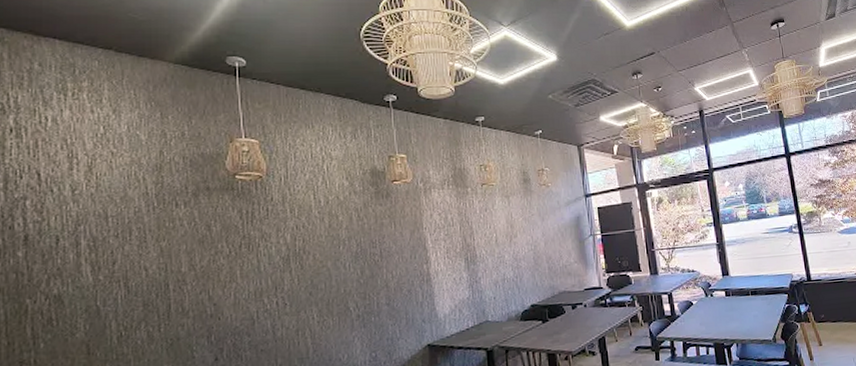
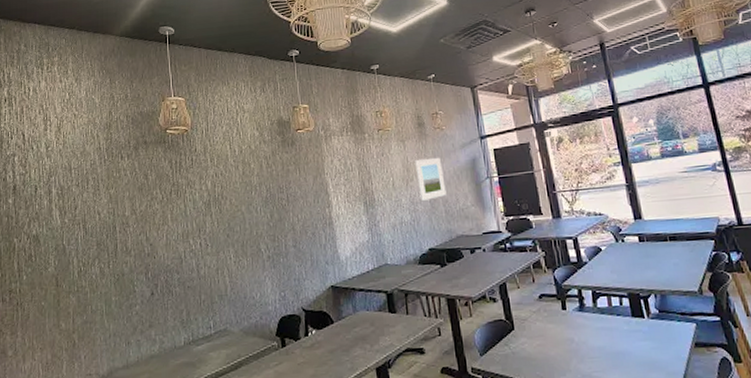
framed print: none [519,214,550,257] -> present [415,157,447,201]

